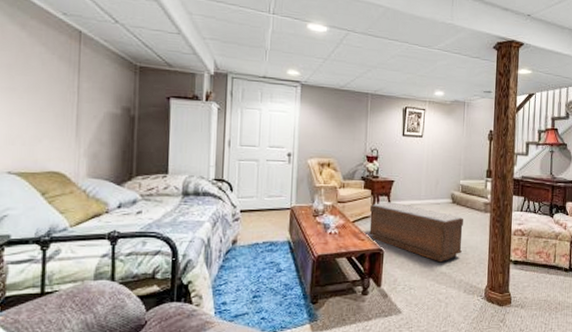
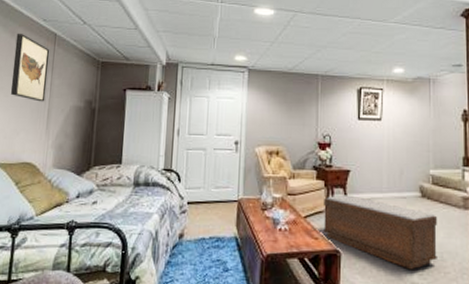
wall art: none [26,26,74,107] -> present [10,33,50,102]

